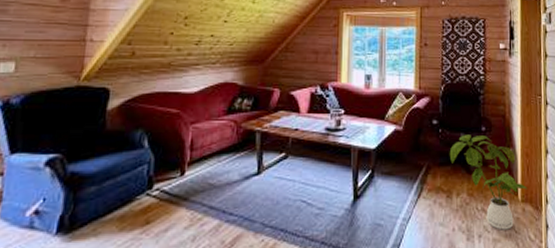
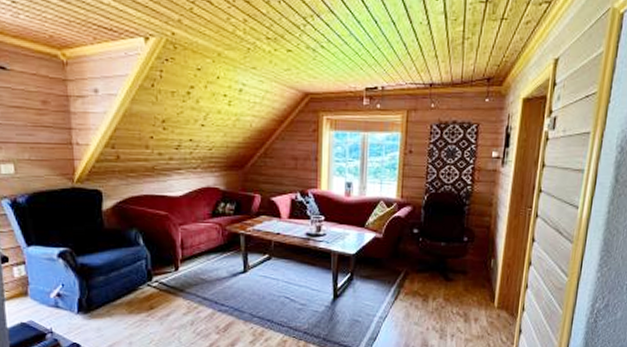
house plant: present [449,134,528,230] -> none [428,244,506,332]

